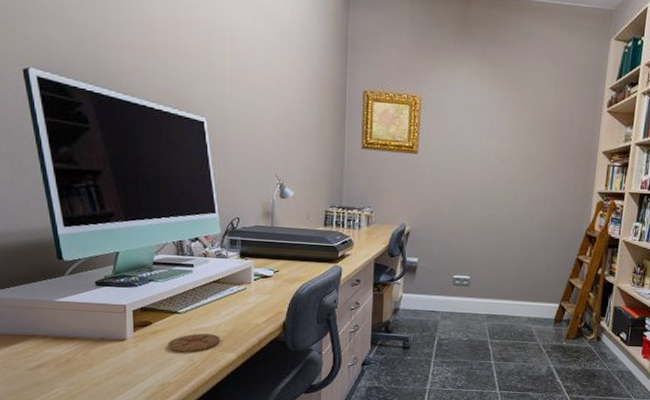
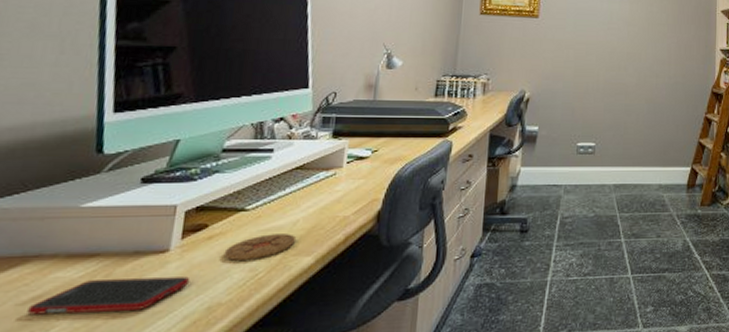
cell phone: none [35,357,145,381] -> present [27,276,191,315]

